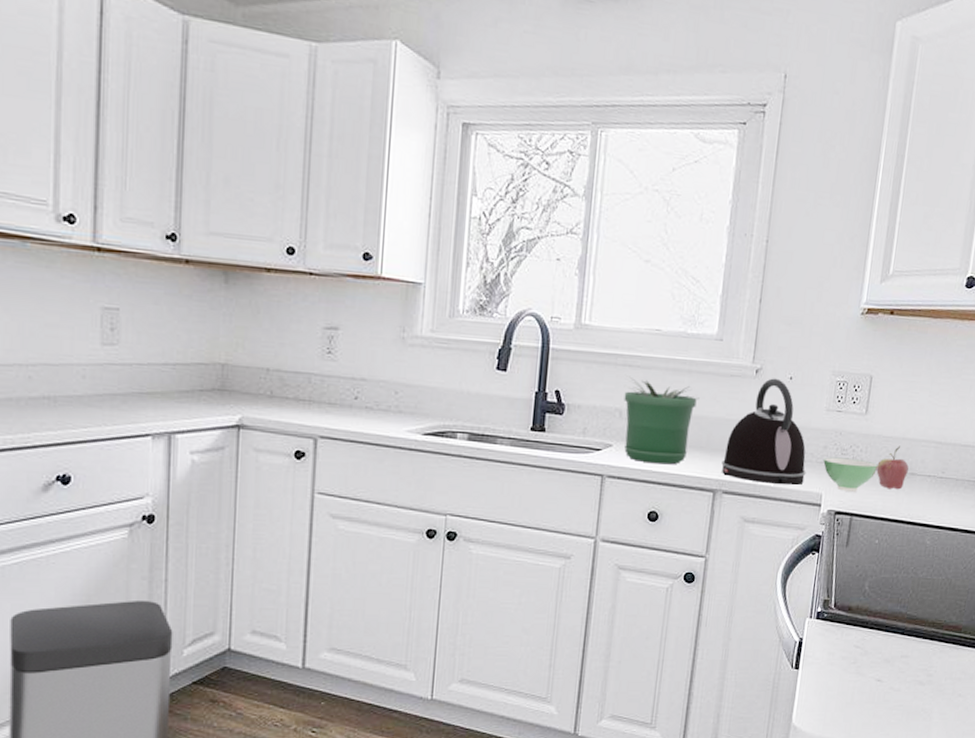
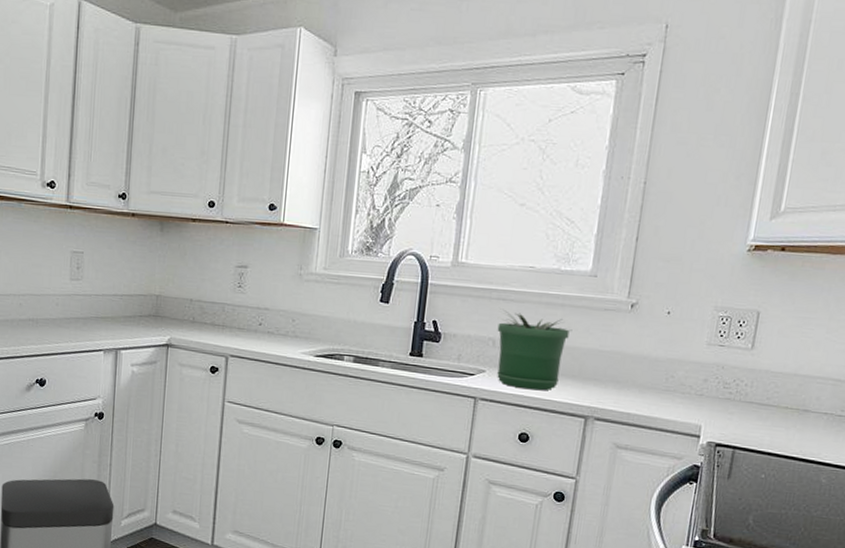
kettle: present [721,378,807,486] -> none [594,312,685,416]
bowl: present [822,457,879,492] -> none [702,390,766,425]
fruit: present [876,446,909,490] -> none [763,382,801,426]

